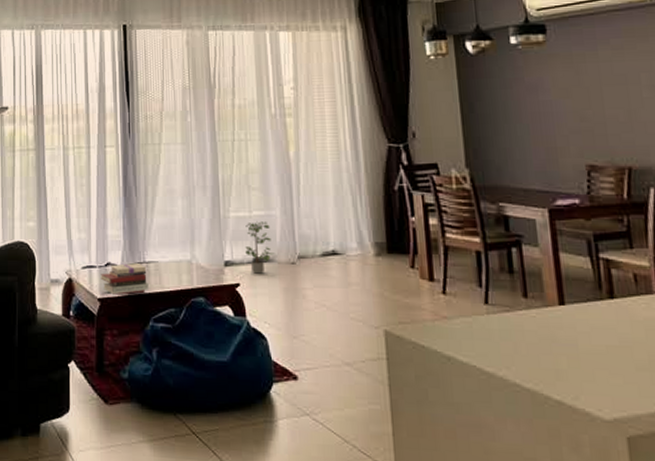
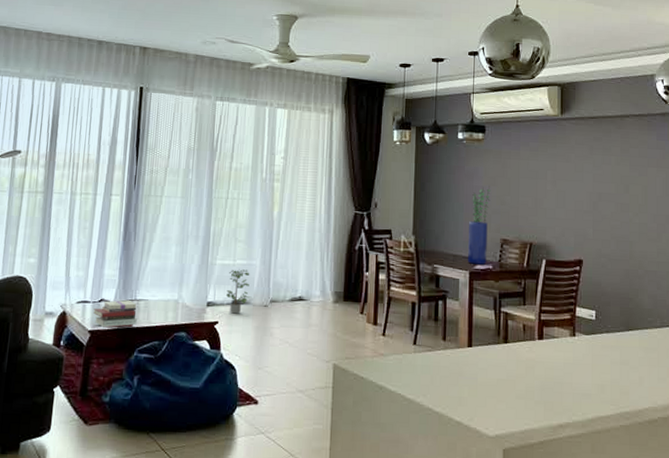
vase: none [539,99,571,199] -> present [467,186,491,265]

